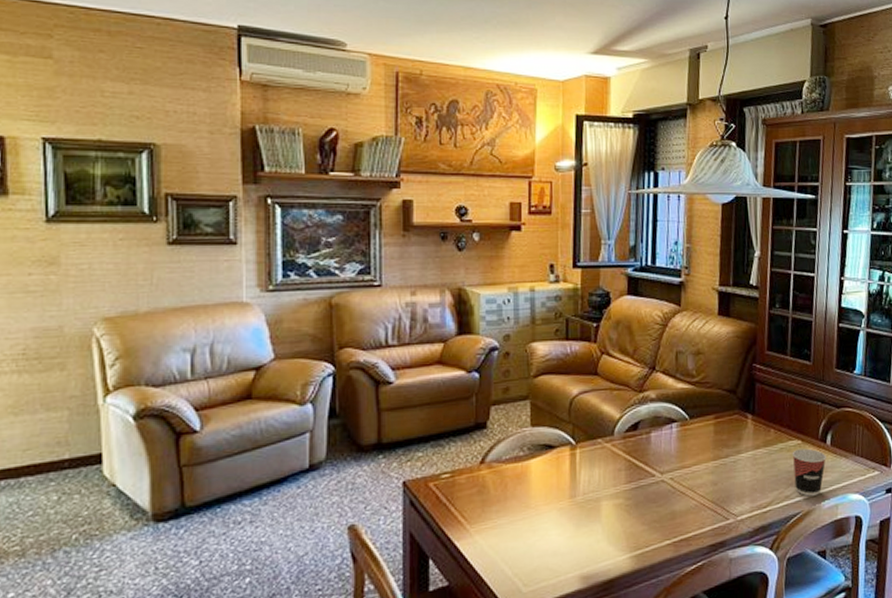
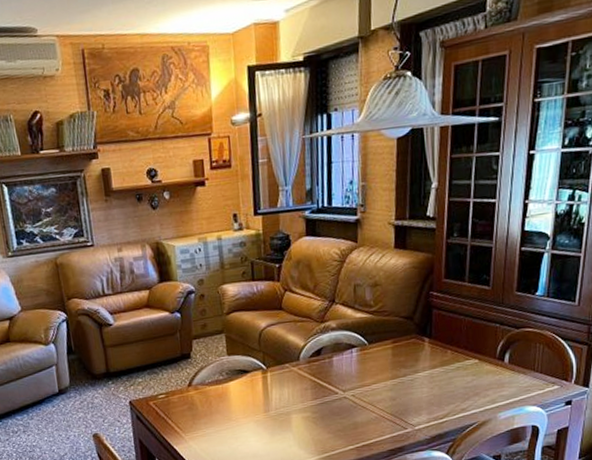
cup: present [791,448,826,496] -> none [468,366,504,409]

